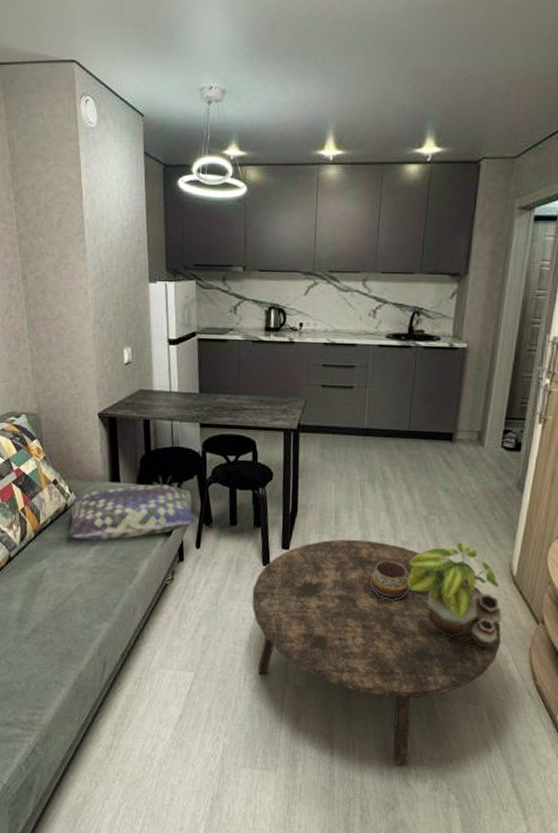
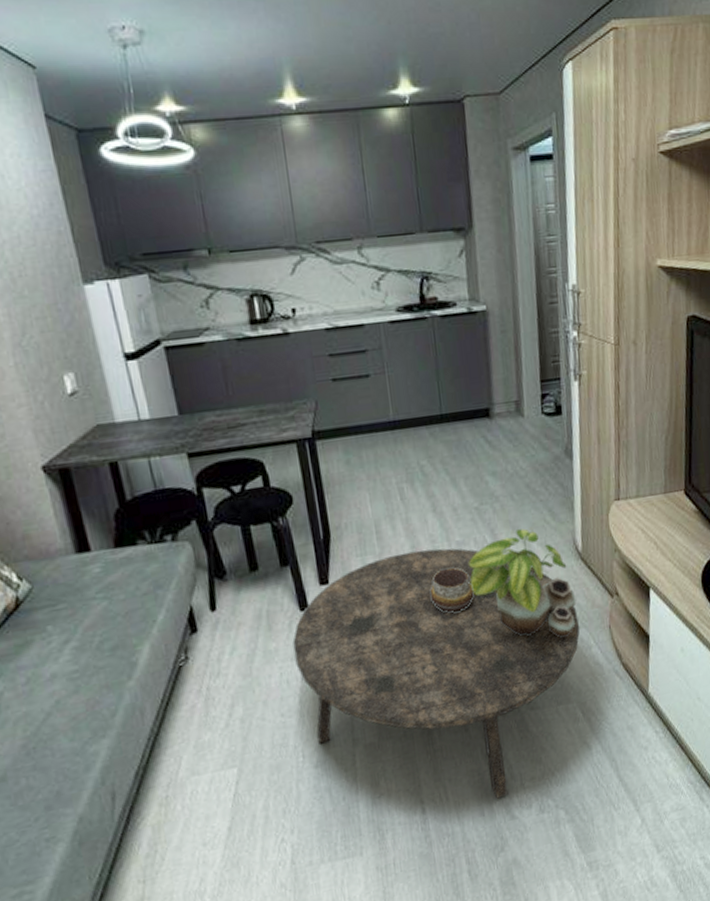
cushion: present [68,484,196,541] -> none [26,539,205,642]

